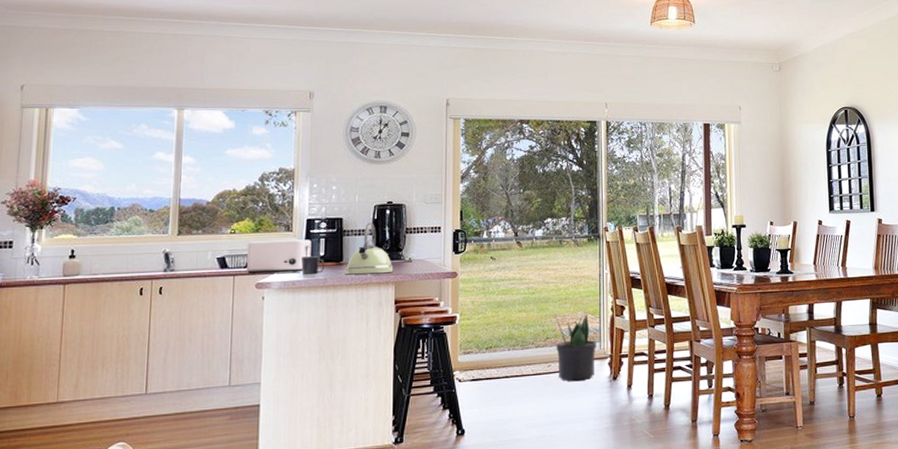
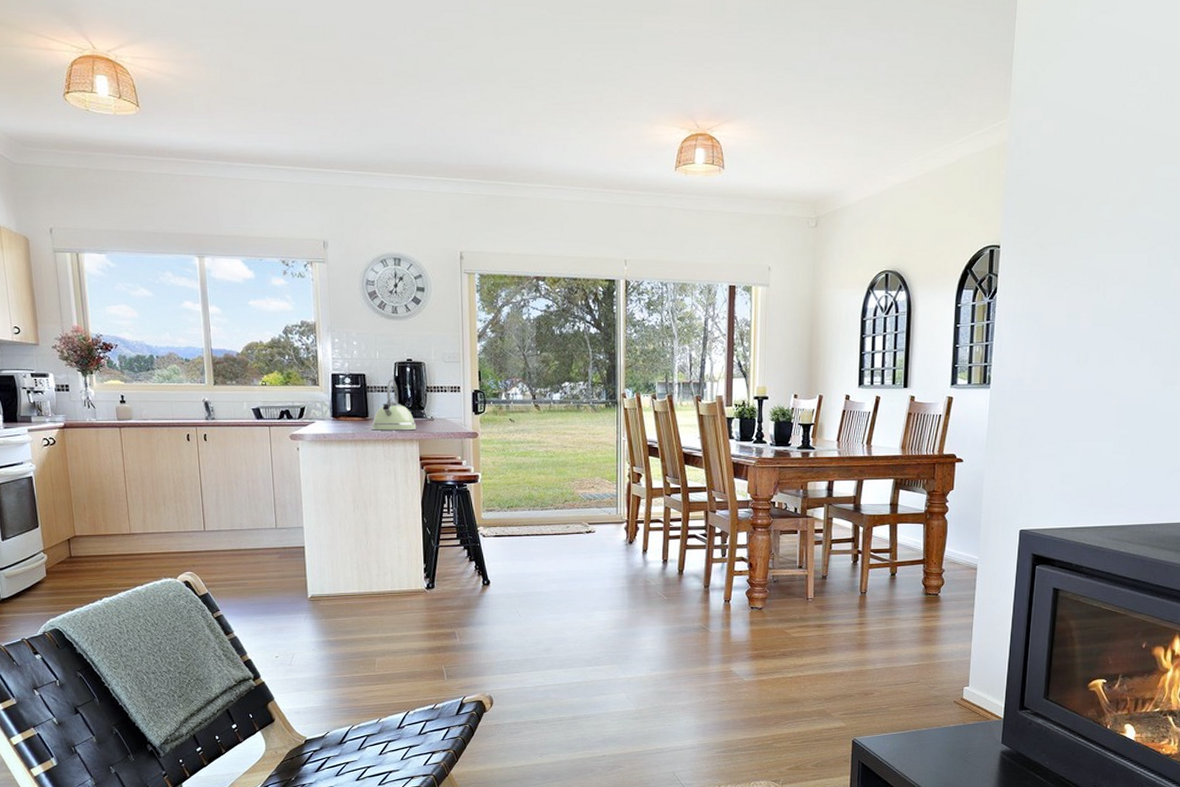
toaster: present [246,239,311,274] -> none [278,394,338,427]
mug: present [301,256,325,277] -> none [330,411,352,430]
planter: present [555,313,596,381] -> none [573,479,613,542]

